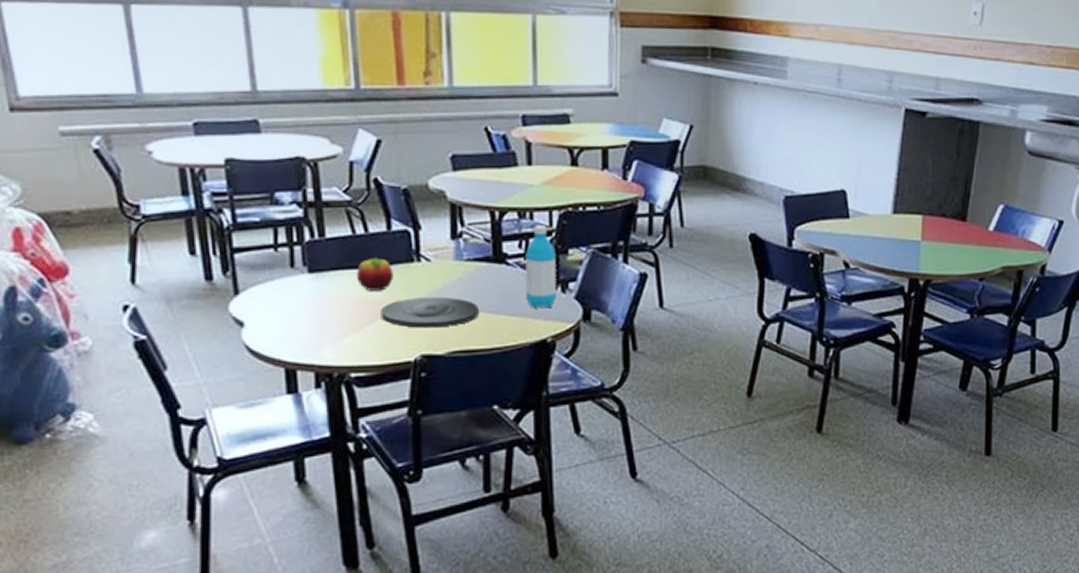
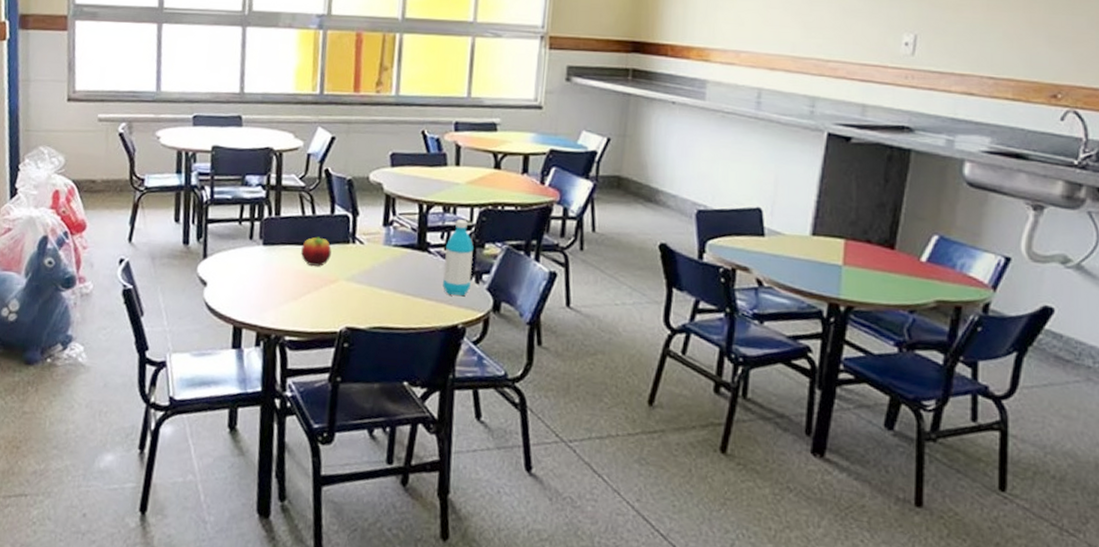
plate: present [380,296,480,328] -> none [316,275,401,304]

